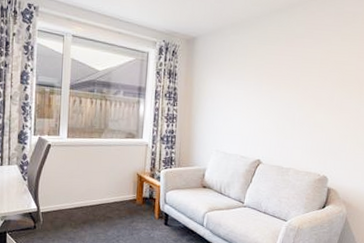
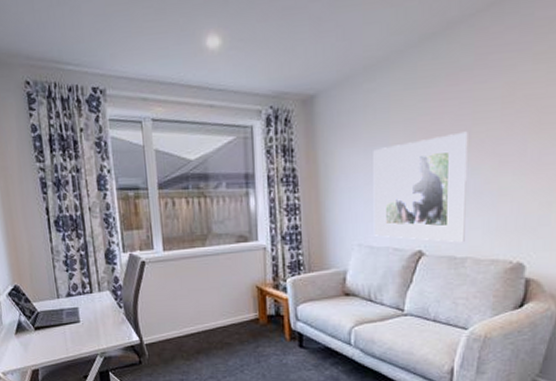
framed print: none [228,79,297,157] -> present [373,131,468,243]

